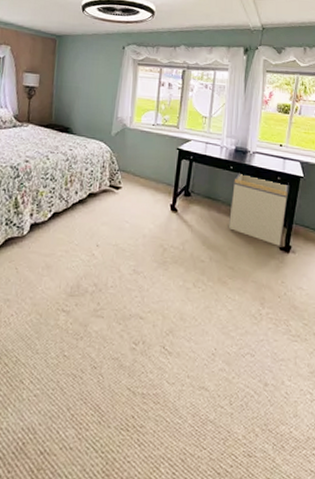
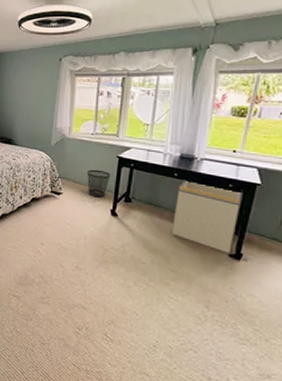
wastebasket: none [147,161,171,192] -> present [87,169,111,198]

